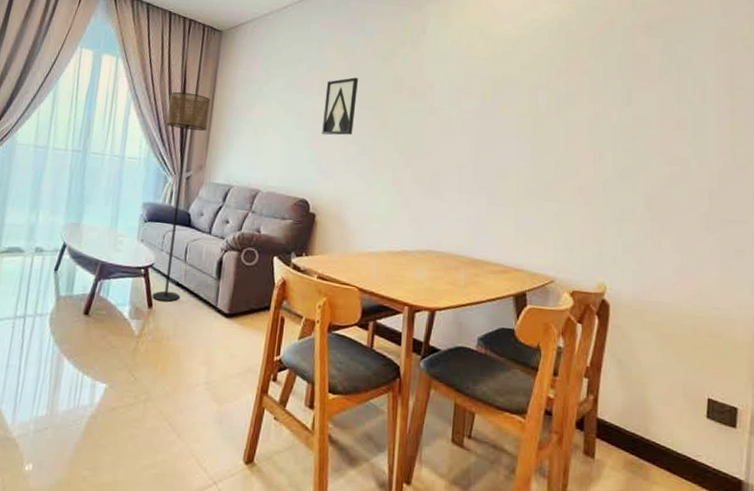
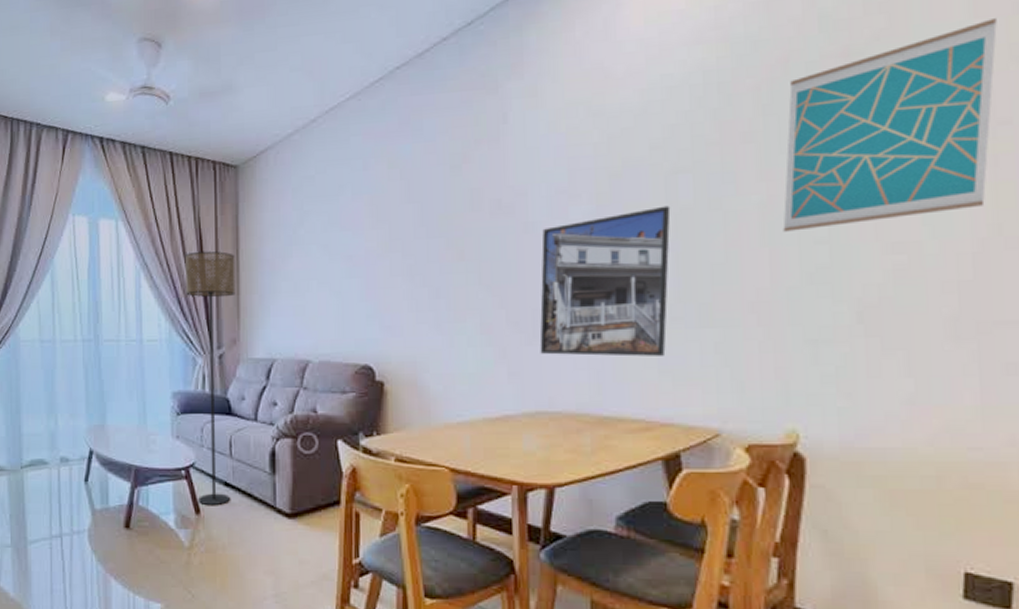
wall art: present [321,77,358,135] -> none [379,199,422,281]
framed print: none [434,109,531,218] -> present [539,205,671,357]
wall art: none [603,20,736,141] -> present [783,18,997,232]

